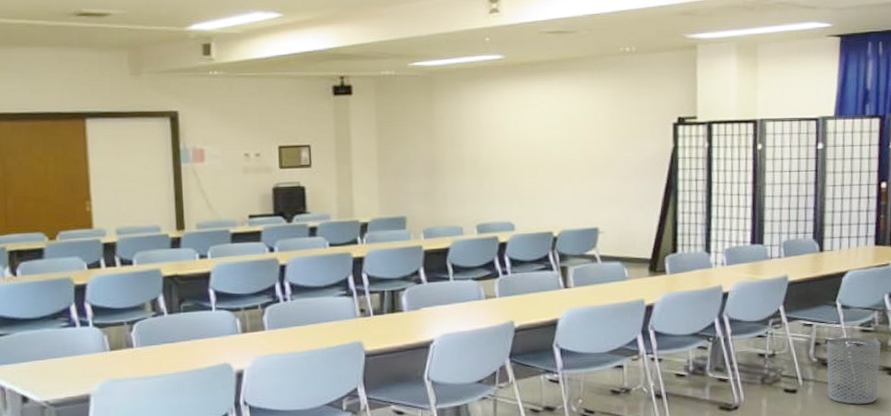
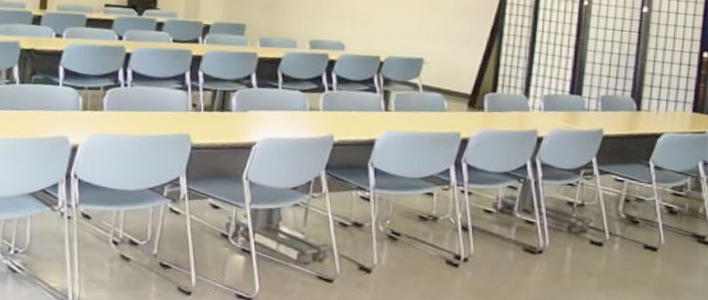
waste bin: present [826,337,881,405] -> none [634,197,692,268]

